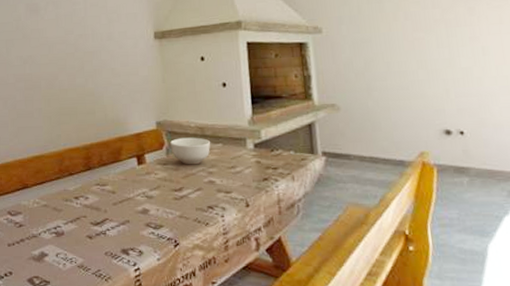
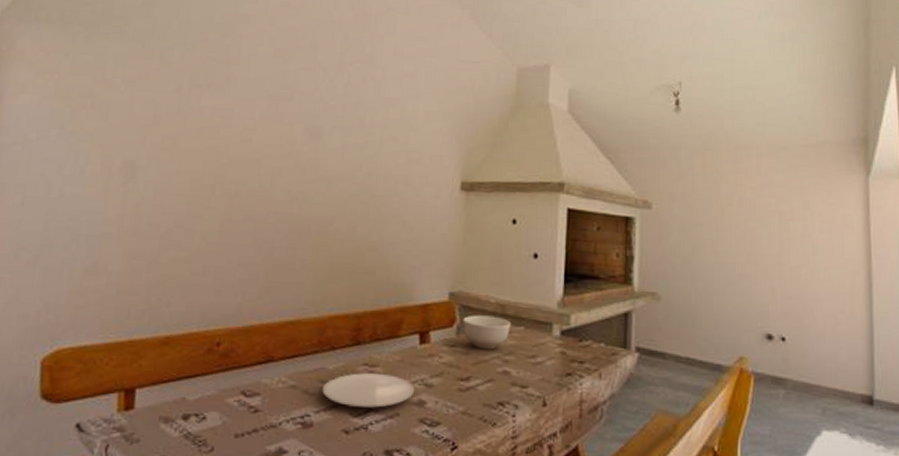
plate: none [67,191,139,218] -> present [322,373,415,408]

